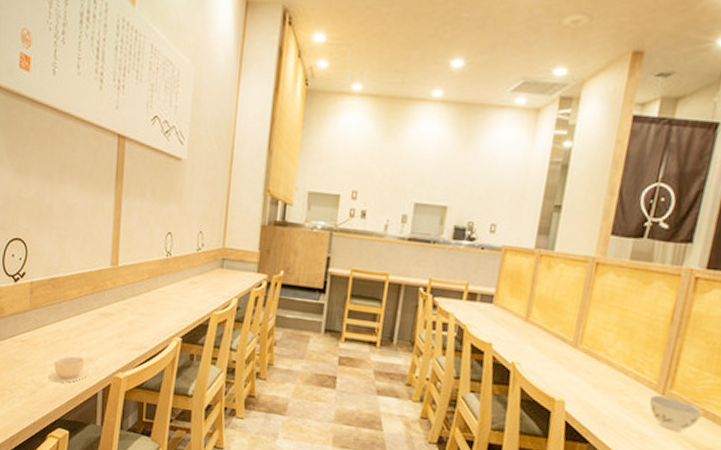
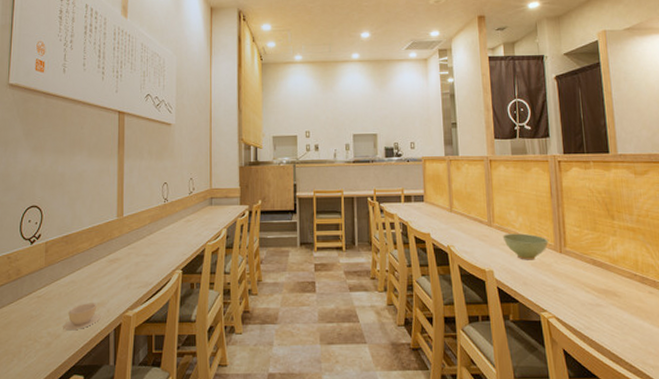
bowl: none [588,360,650,398] -> present [502,233,548,260]
teacup: present [649,395,703,433] -> none [552,253,592,281]

